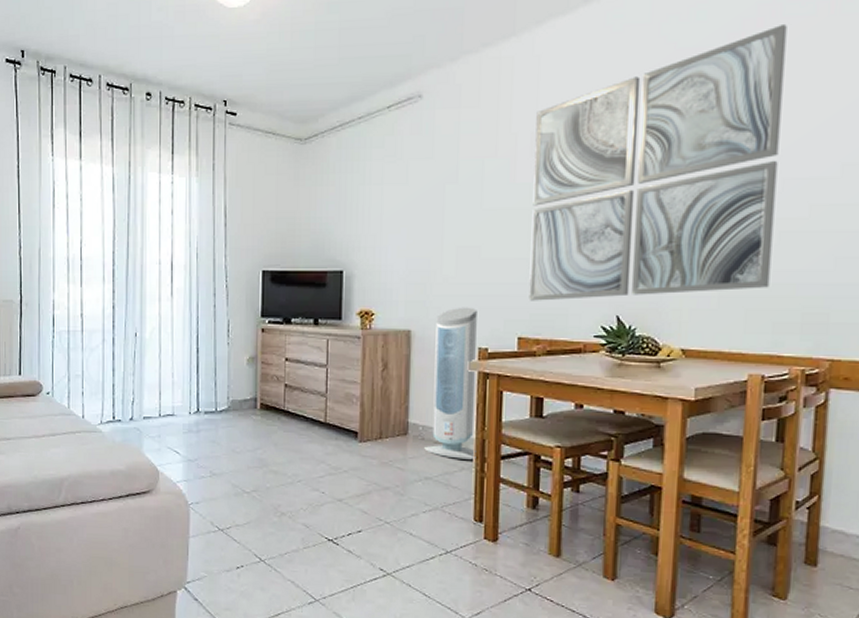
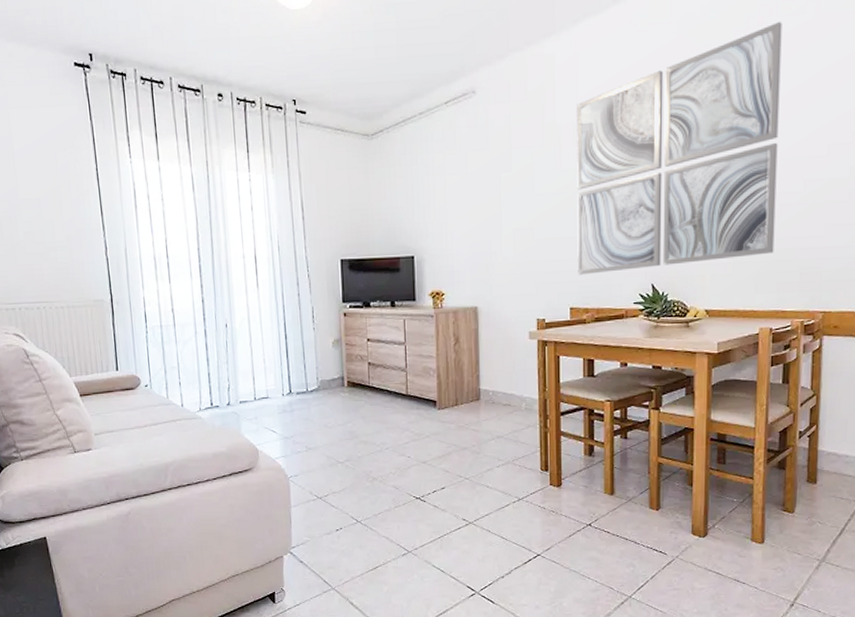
air purifier: present [424,307,477,460] -> none [495,283,540,418]

